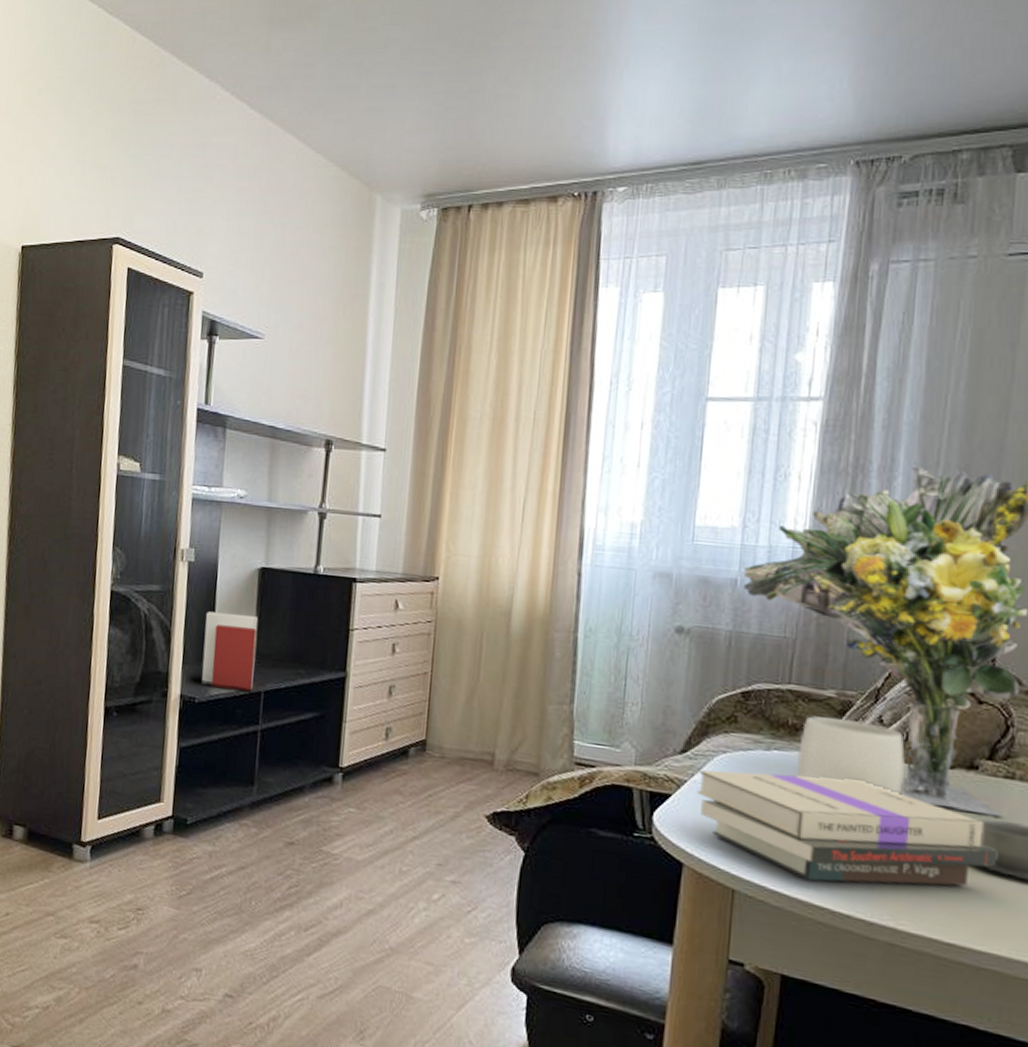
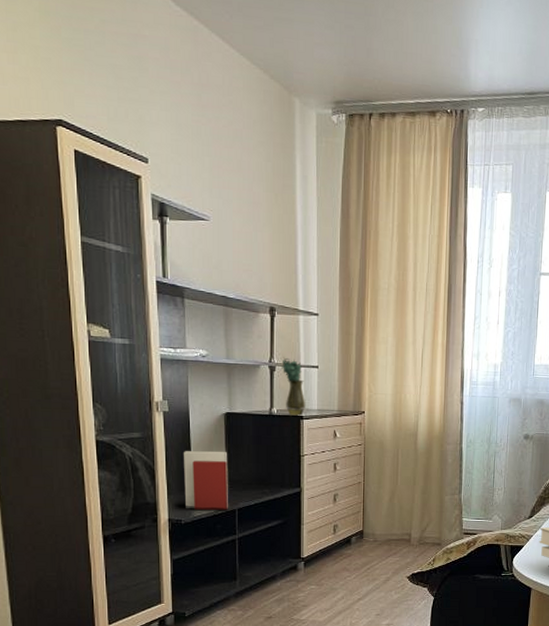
vase: none [334,502,362,578] -> present [281,357,306,416]

